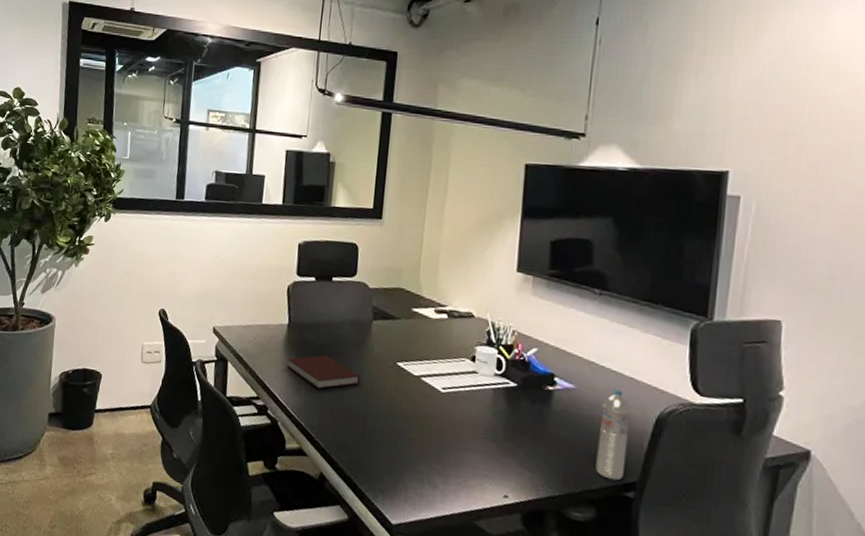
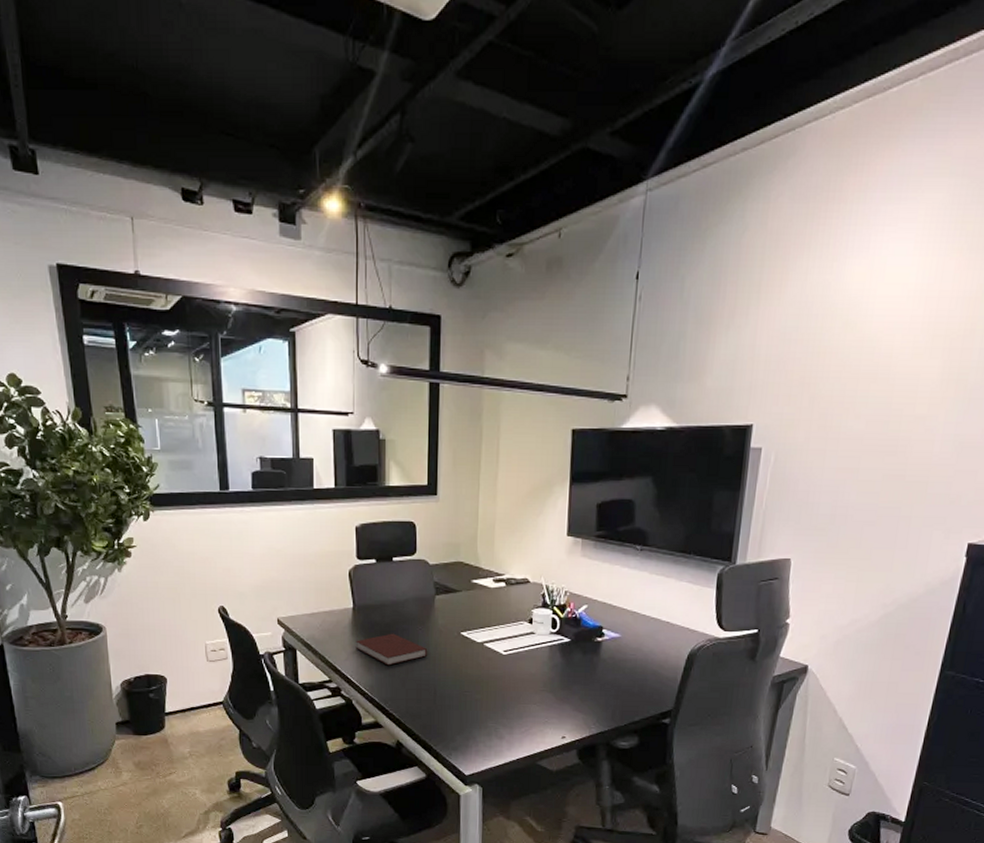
water bottle: present [595,389,631,481] -> none [638,633,667,711]

